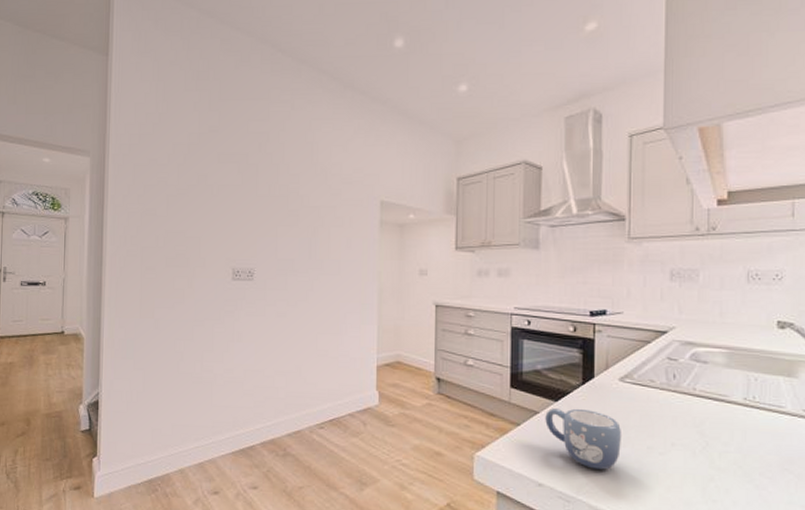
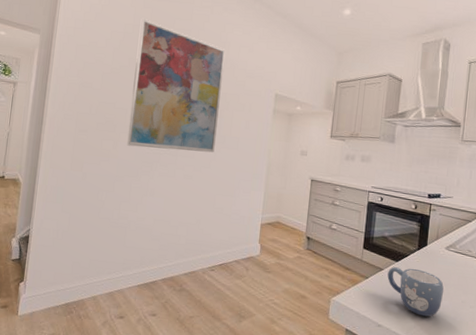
wall art: none [204,123,313,283] -> present [127,18,225,153]

